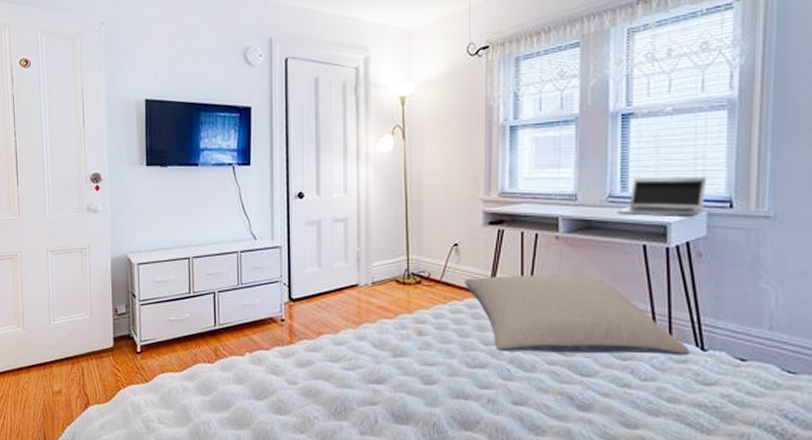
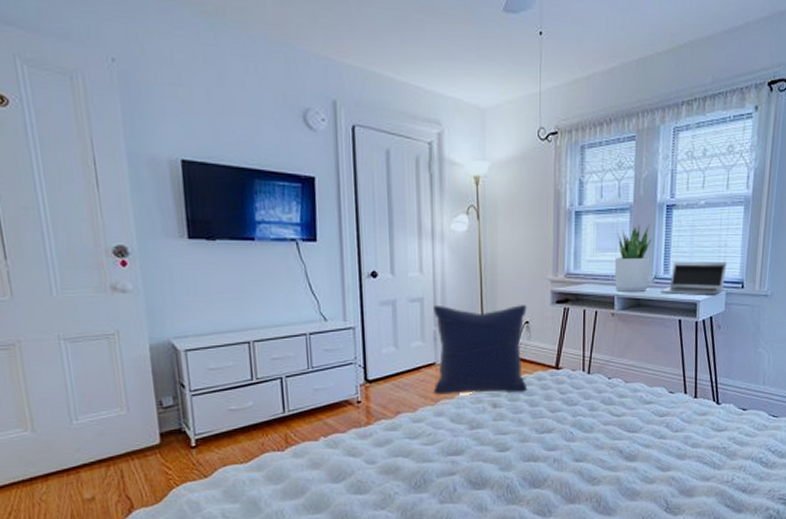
pillow: none [355,225,457,321] -> present [432,304,528,396]
pillow: present [465,274,691,356] -> none [535,347,710,416]
planter: none [559,136,604,212] -> present [615,223,652,292]

